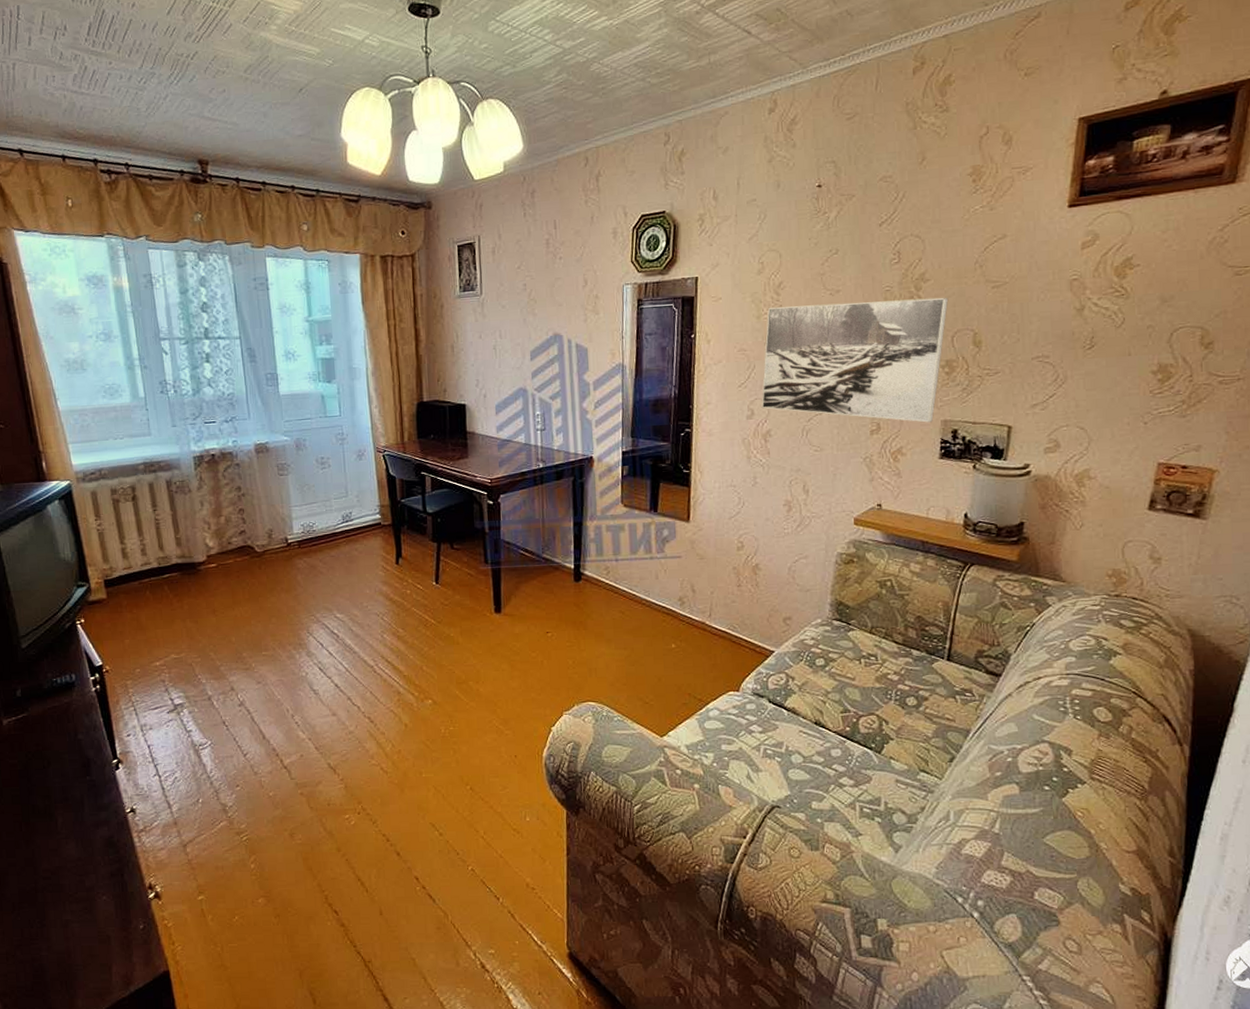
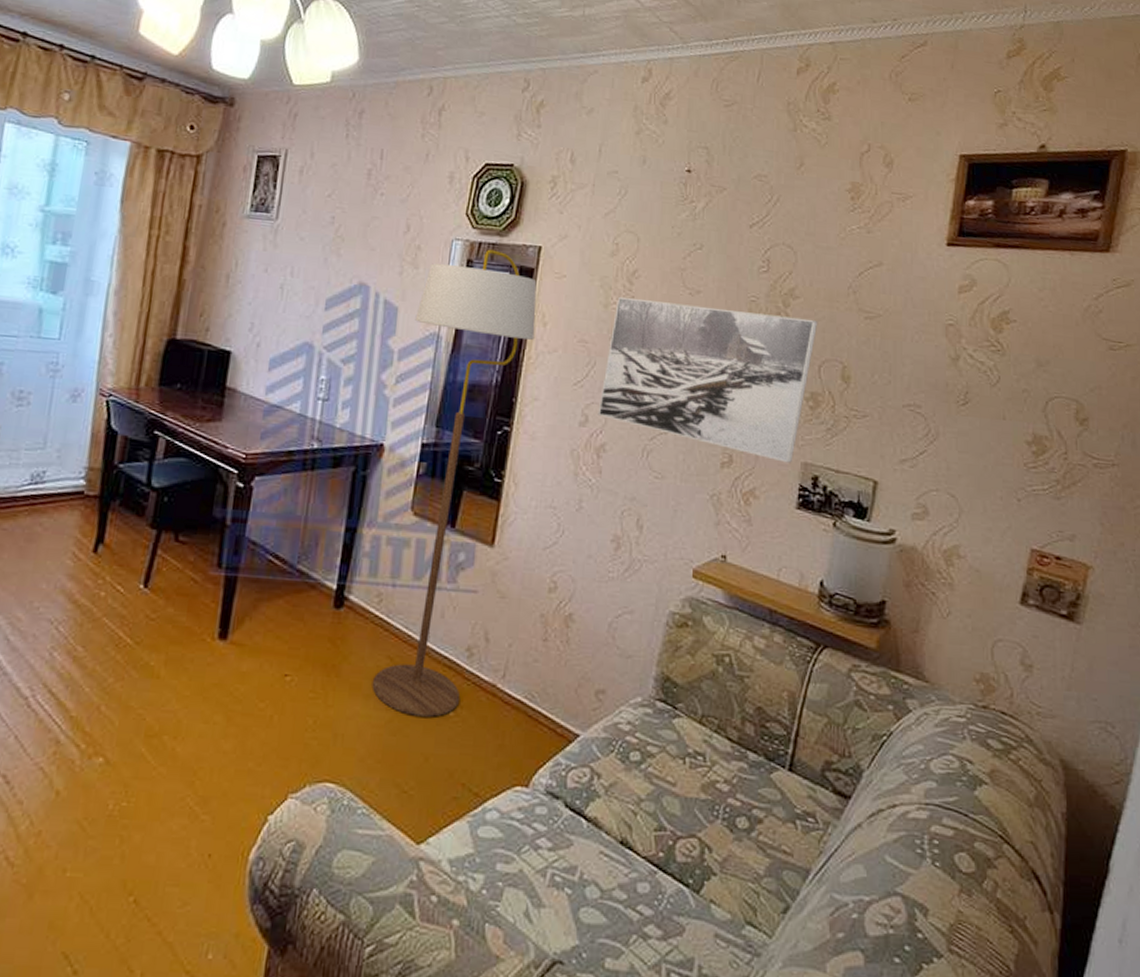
floor lamp: none [602,287,701,651] -> present [372,249,537,717]

